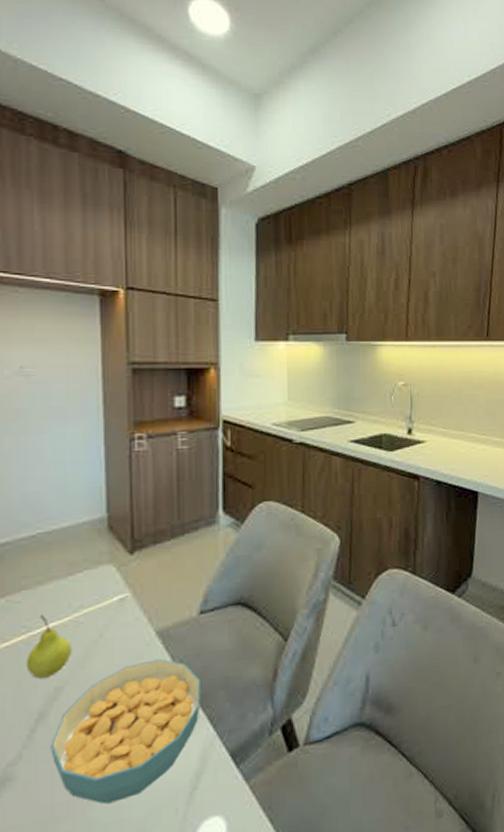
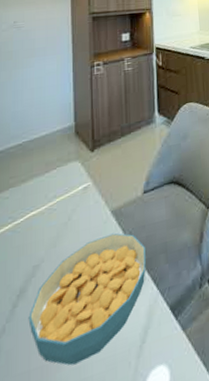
fruit: present [26,613,73,679] -> none [11,205,48,260]

